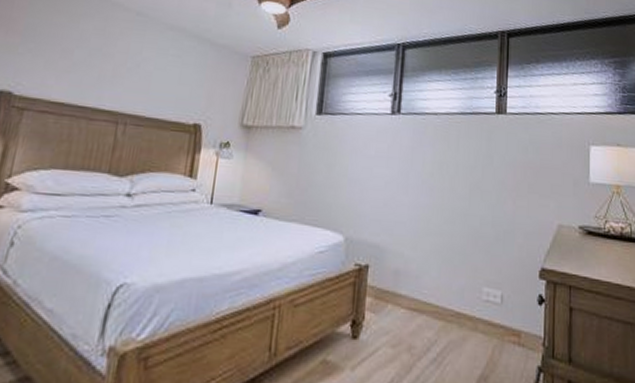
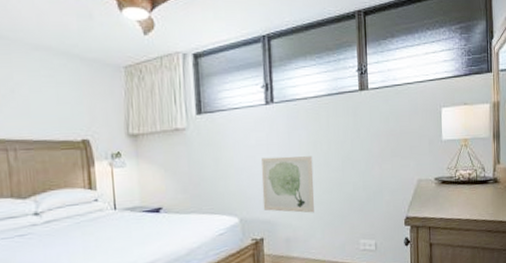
wall art: none [373,171,437,245] -> present [261,156,315,213]

